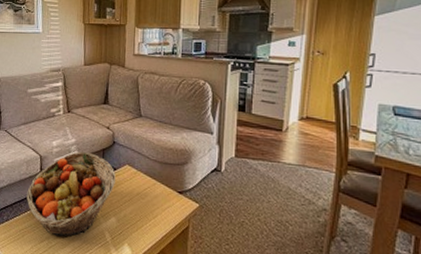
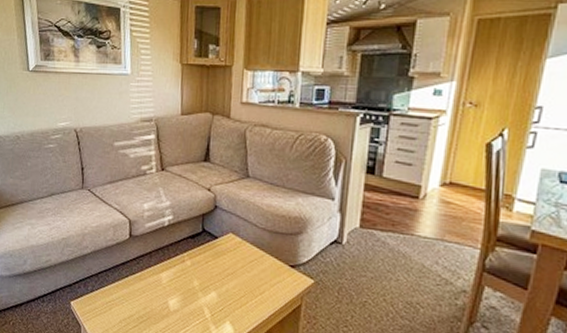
fruit basket: present [26,151,116,237] -> none [114,216,217,312]

